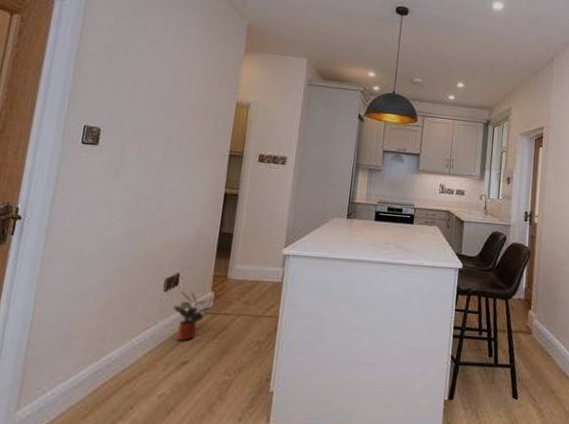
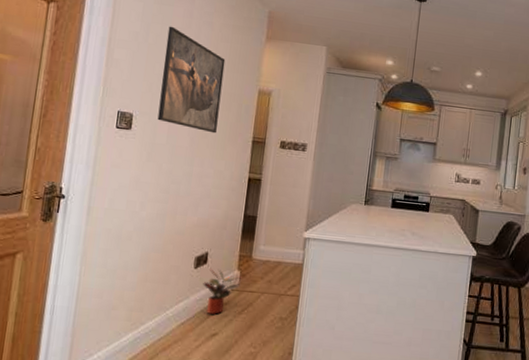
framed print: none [127,38,202,148] -> present [157,26,226,134]

